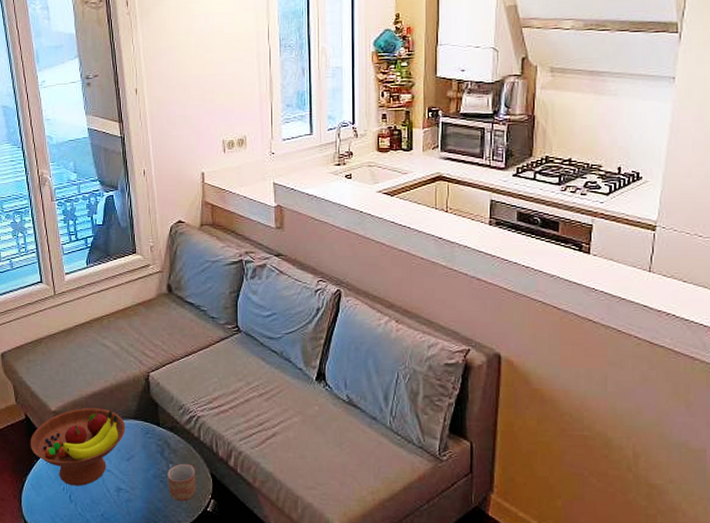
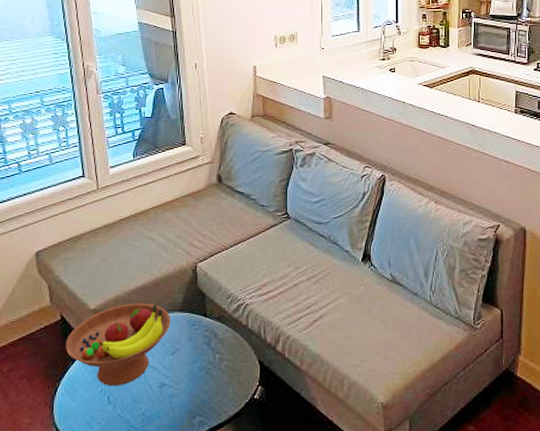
mug: present [167,463,196,502] -> none [214,352,244,392]

